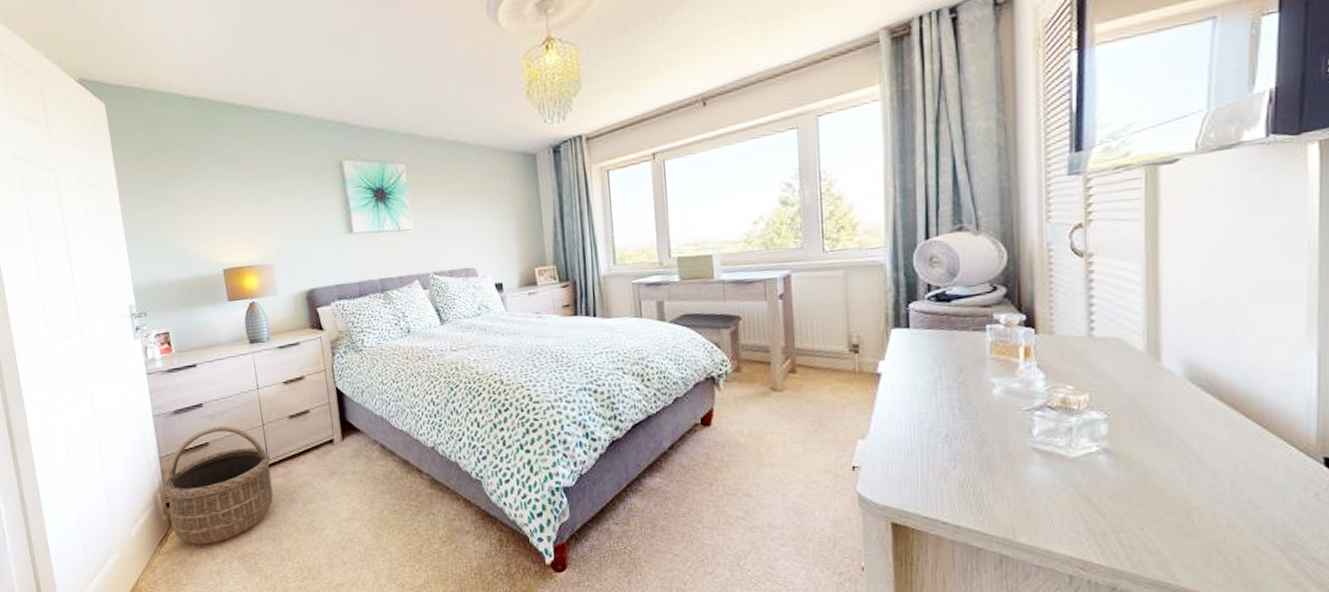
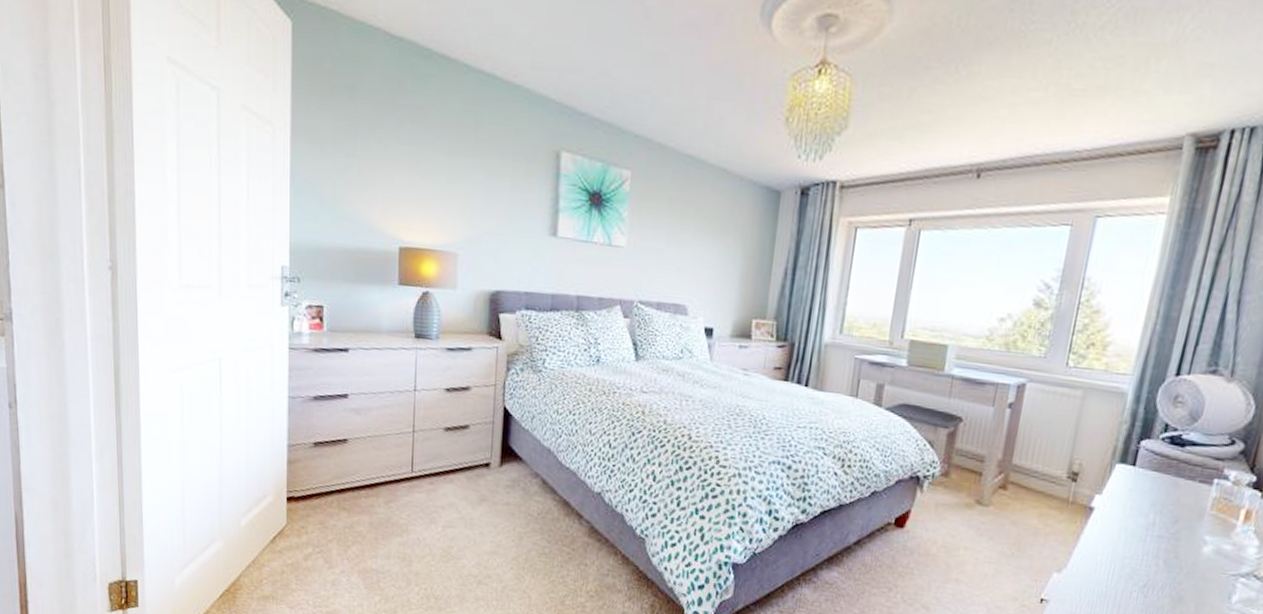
basket: present [163,425,274,545] -> none [287,422,416,551]

